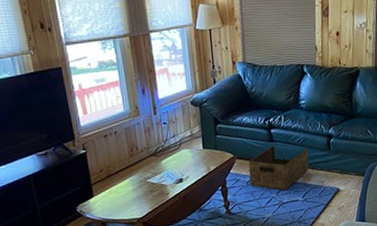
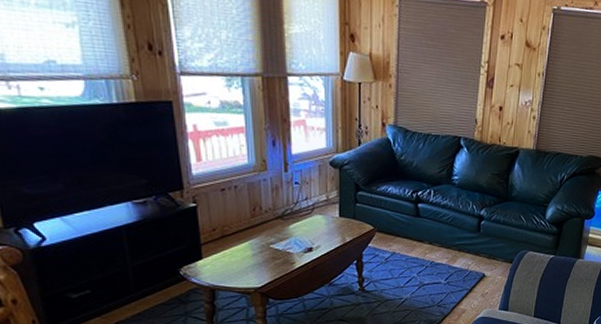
storage basket: present [248,145,309,191] -> none [389,221,456,271]

